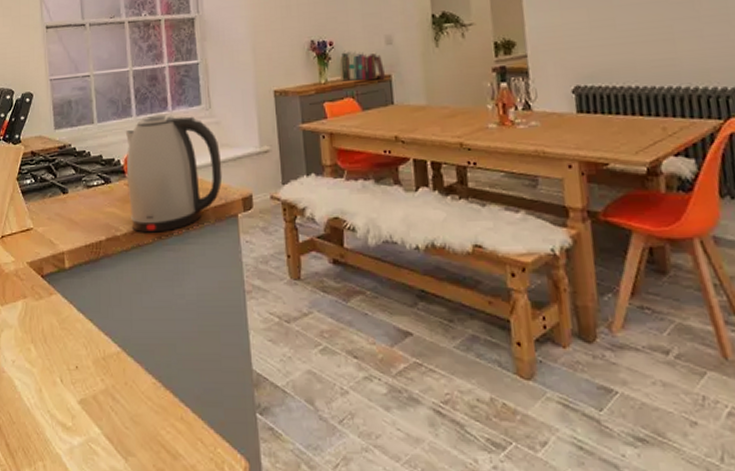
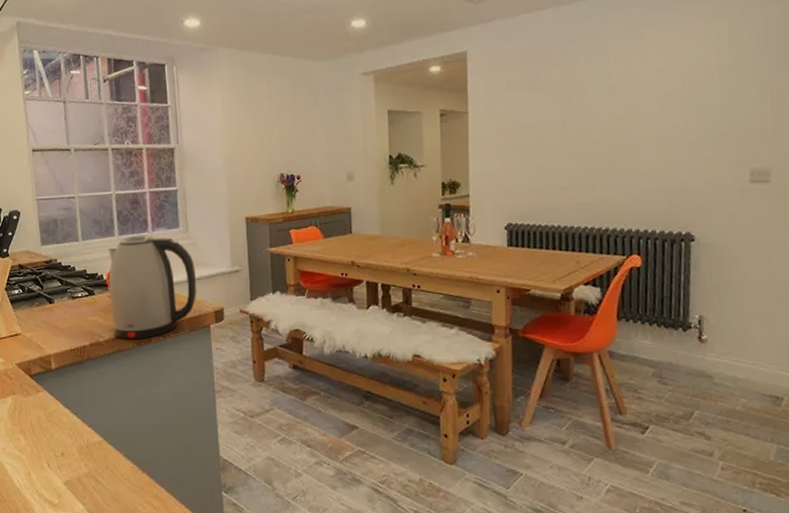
books: present [339,50,386,81] -> none [305,184,346,212]

